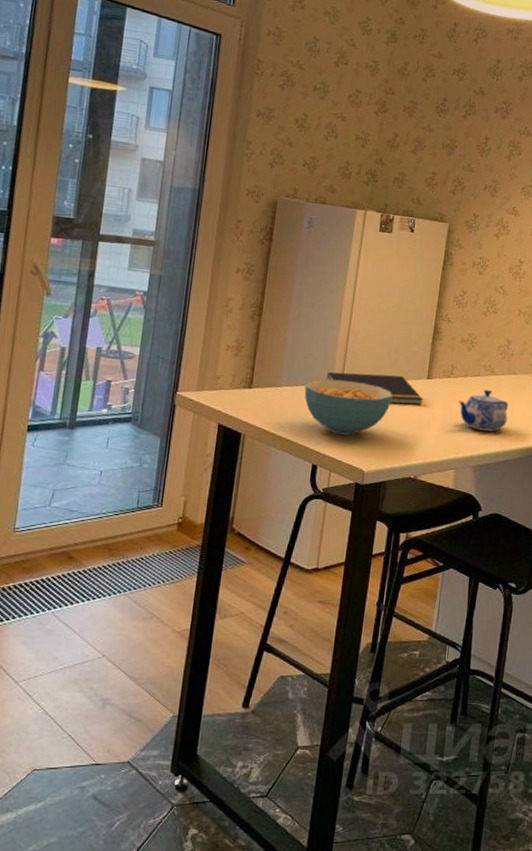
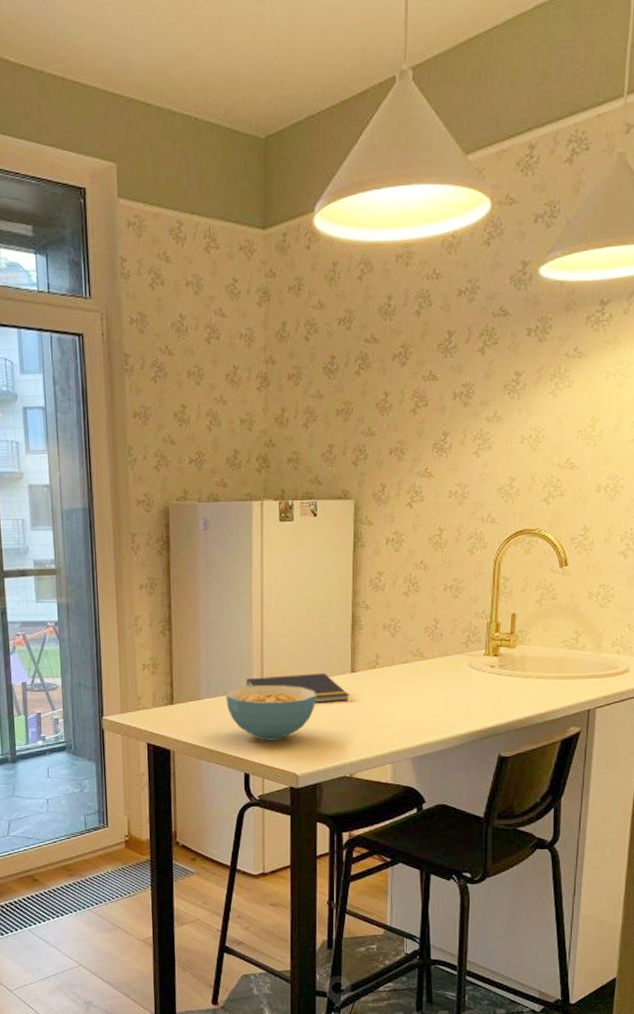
teapot: present [458,389,509,432] -> none [387,675,444,720]

